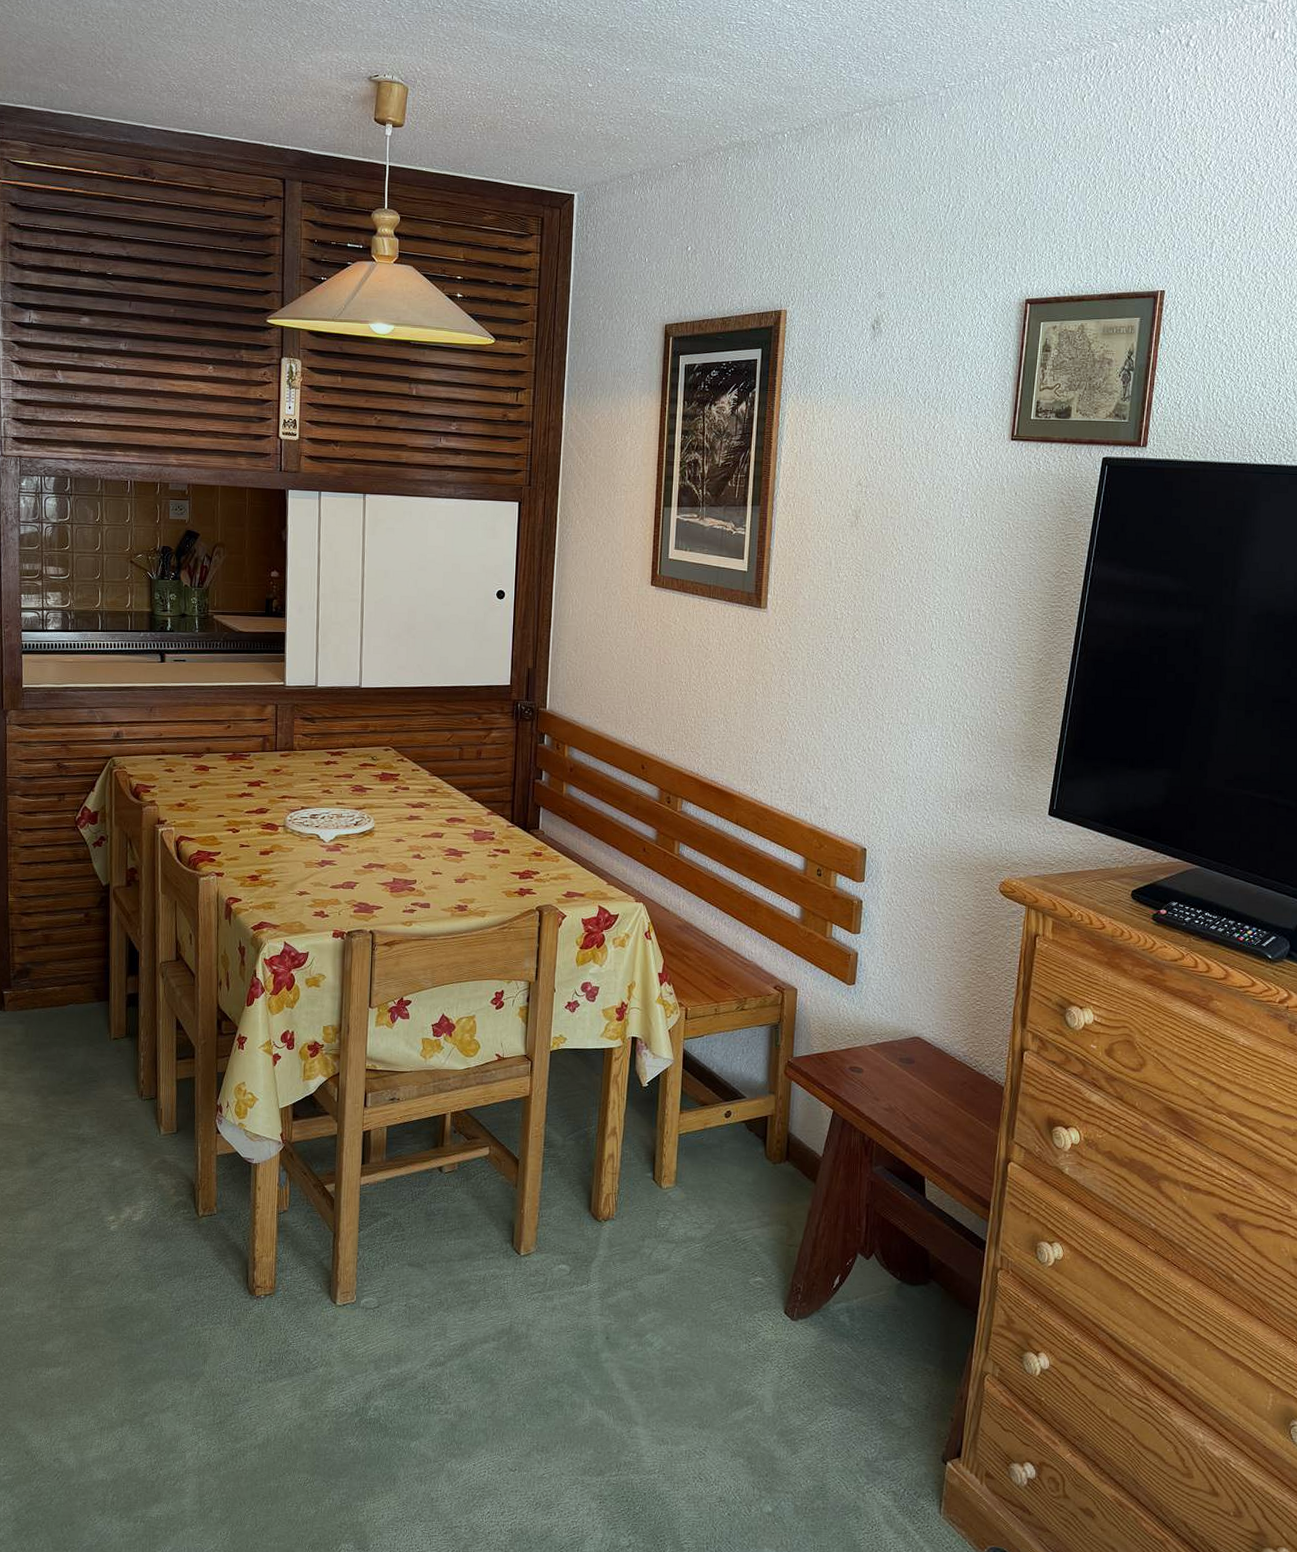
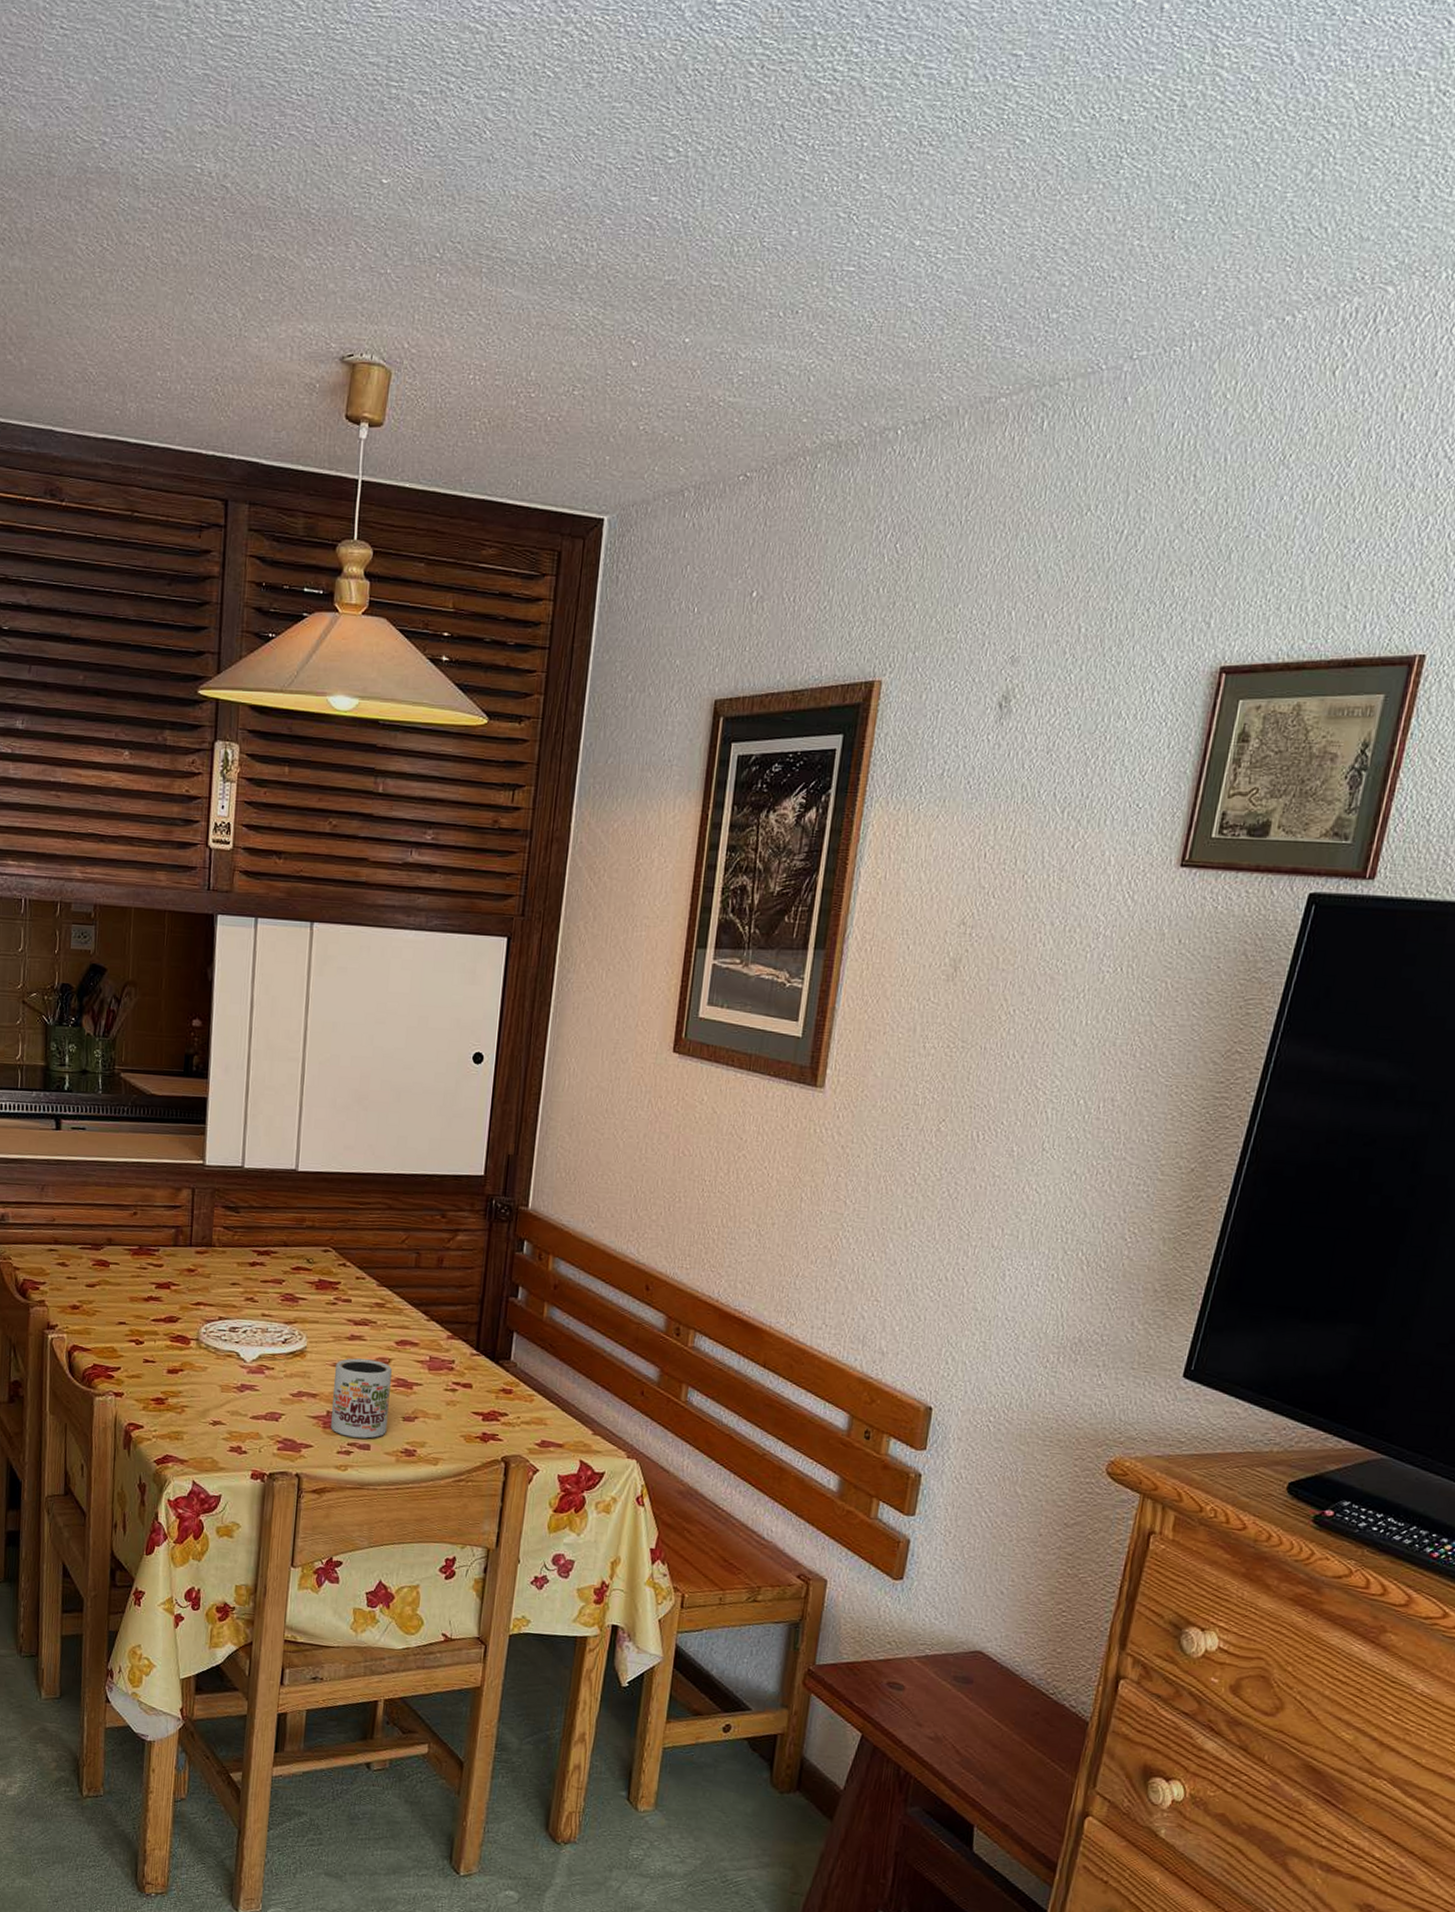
mug: none [396,834,444,899] -> present [330,1358,392,1439]

